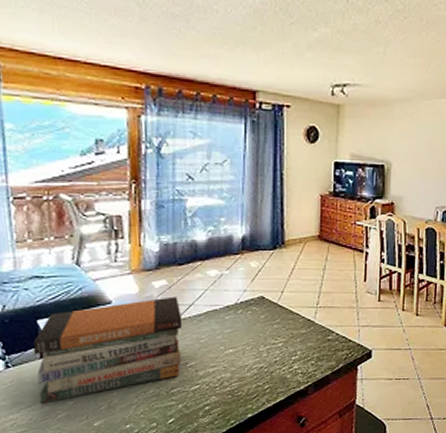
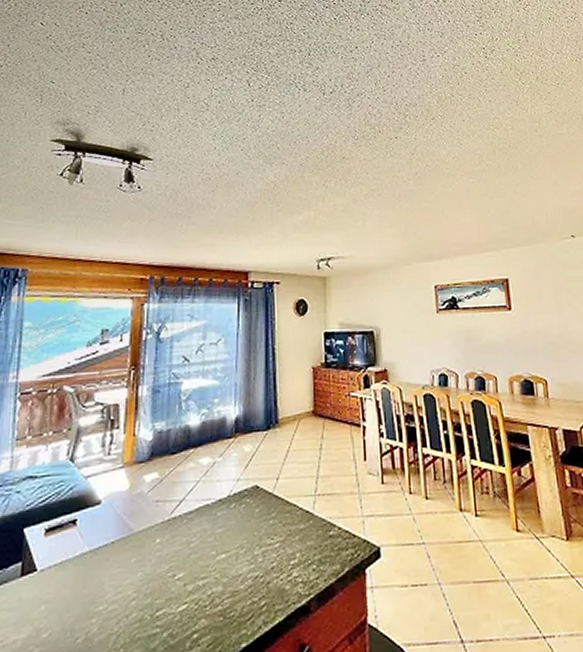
book stack: present [32,296,183,404] -> none [13,491,172,638]

